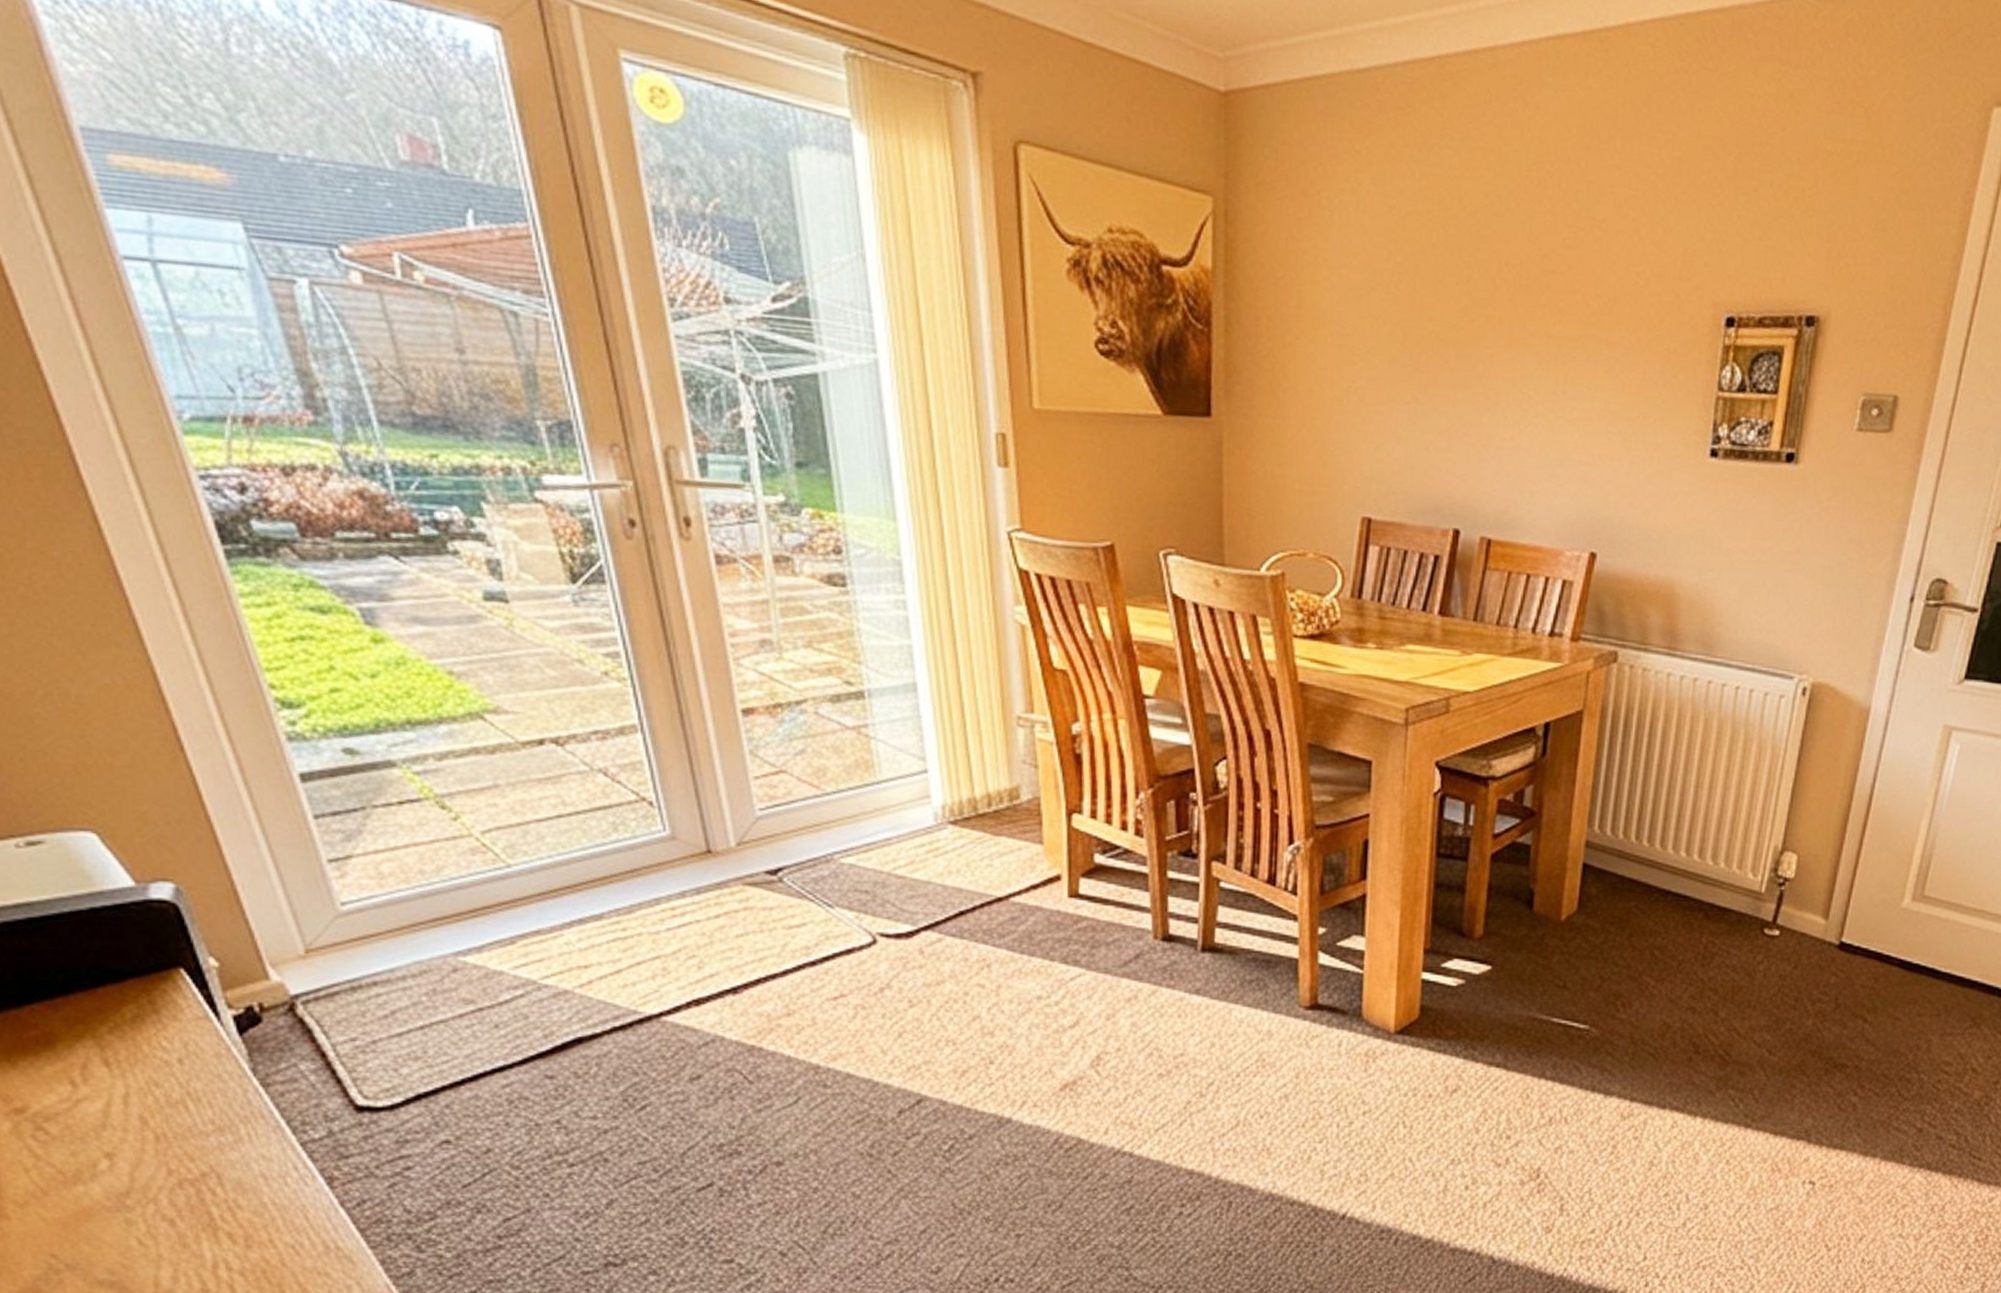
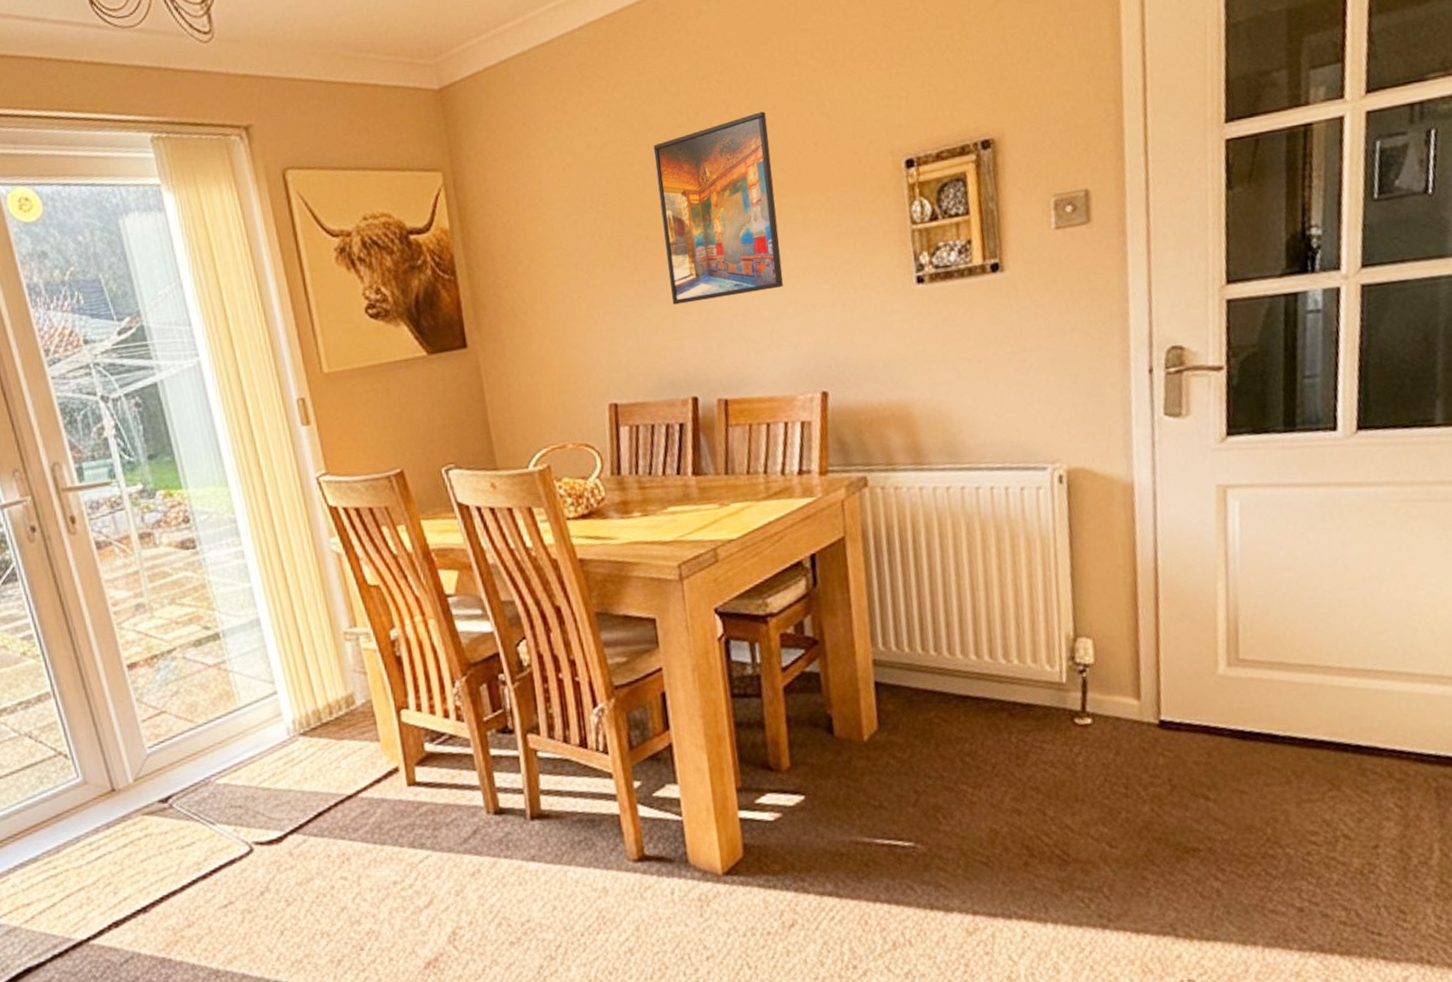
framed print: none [1451,221,1592,428] -> present [653,111,784,305]

